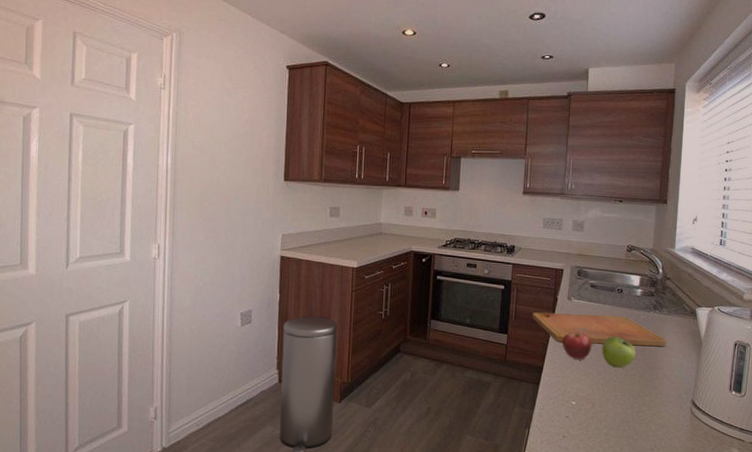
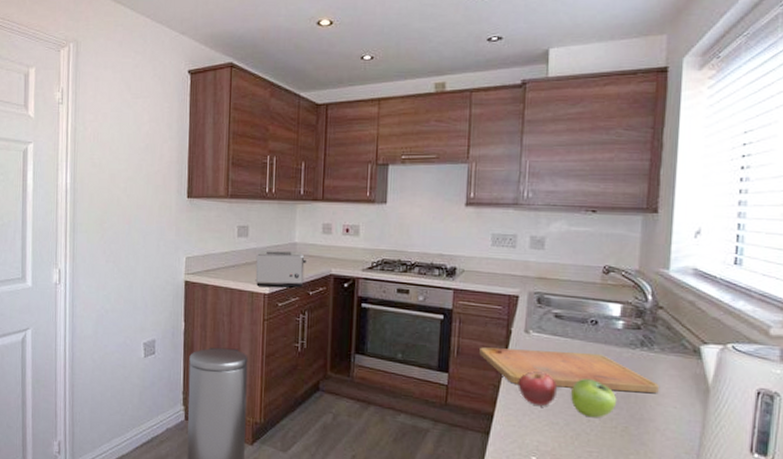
toaster: none [345,229,390,263] -> present [255,250,306,288]

